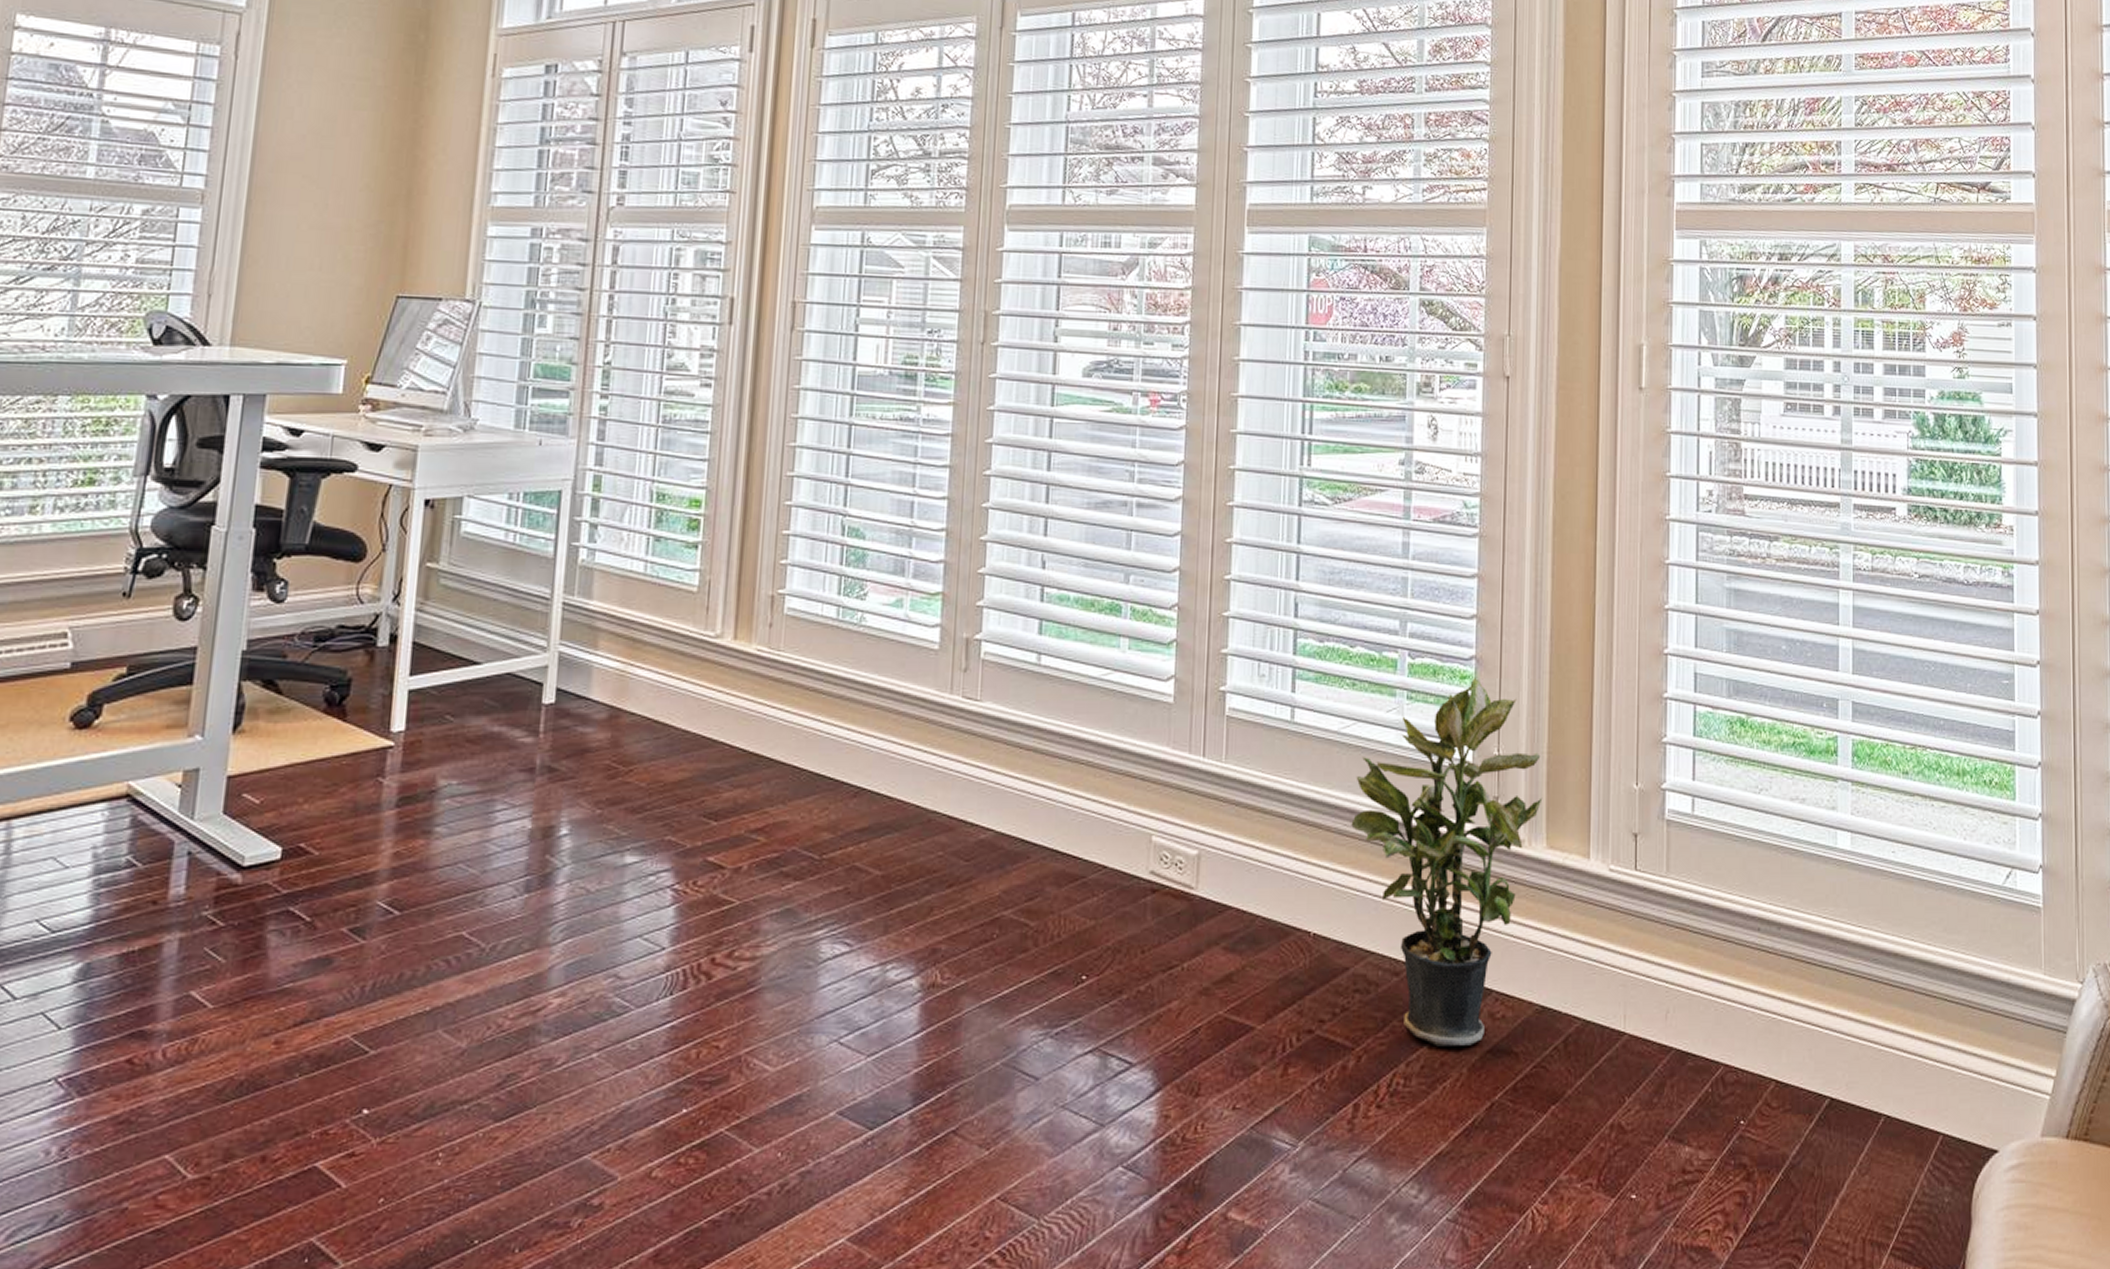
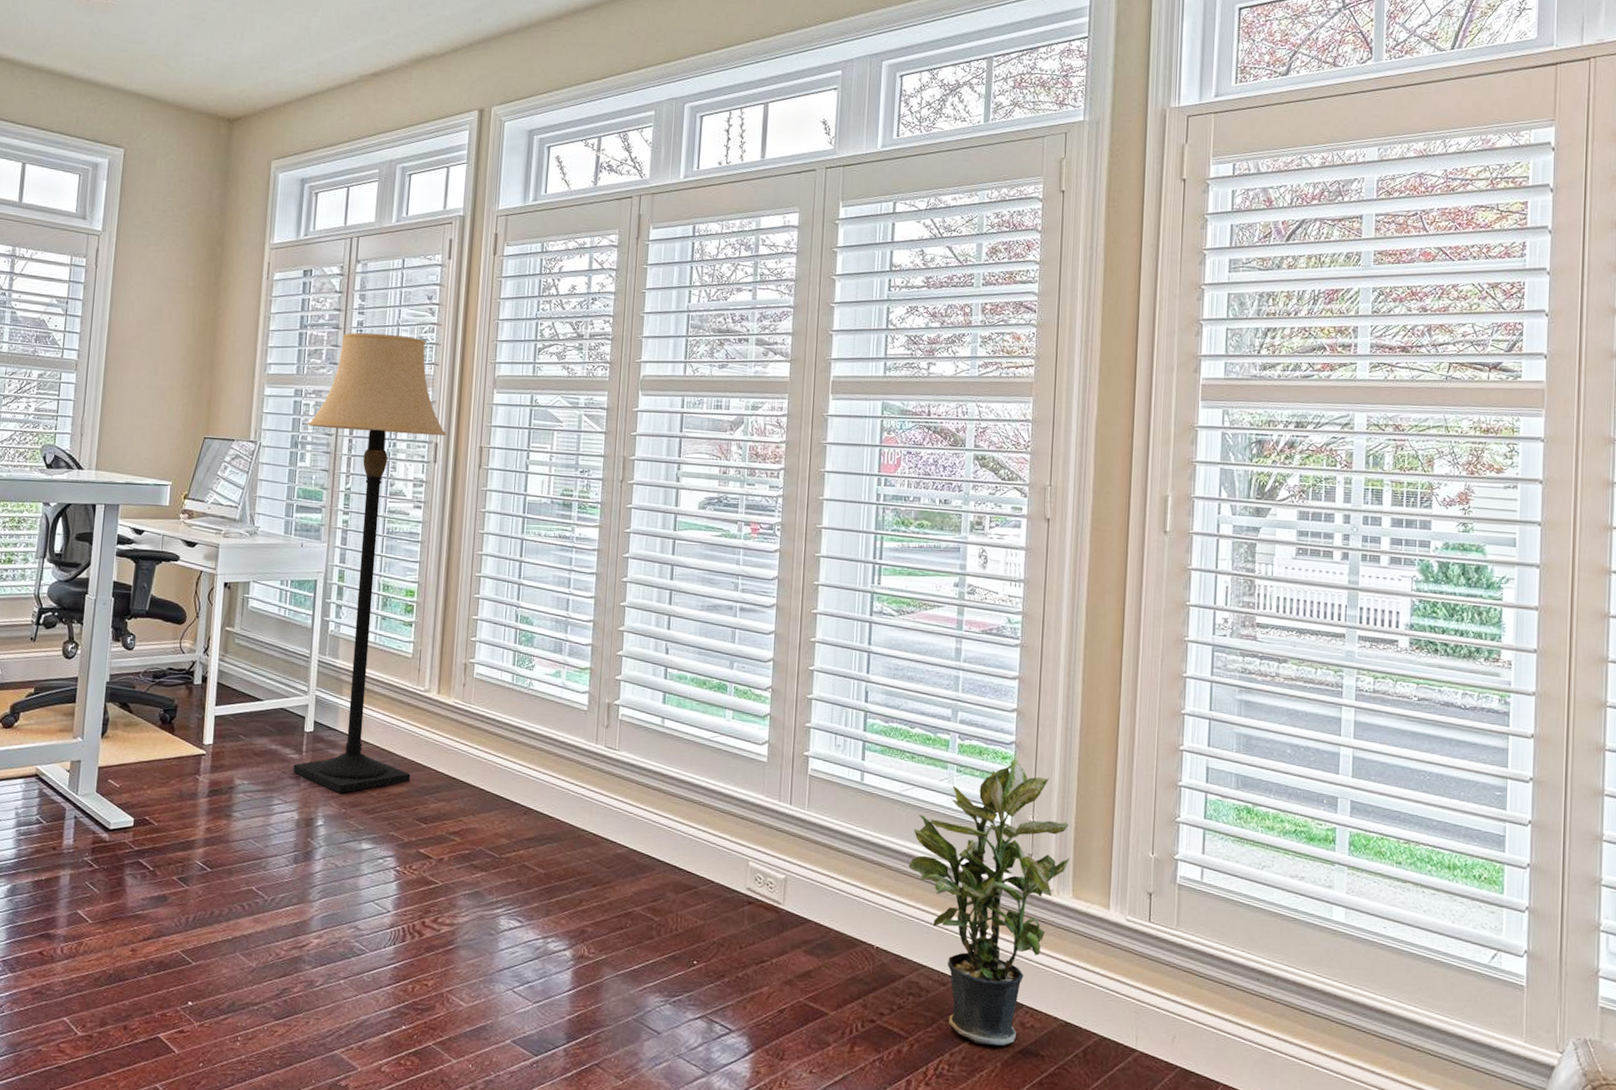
lamp: none [524,149,747,789] -> present [293,332,447,794]

